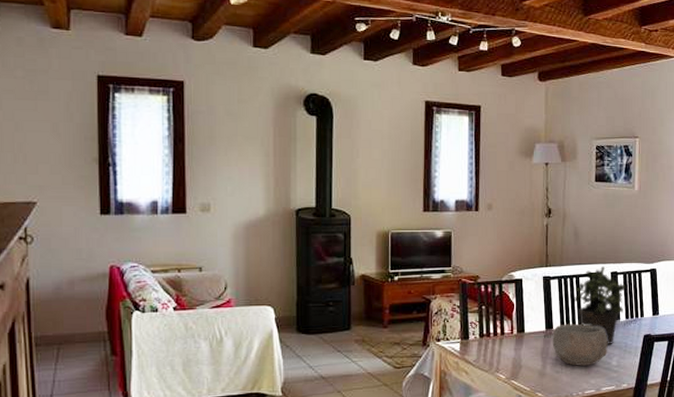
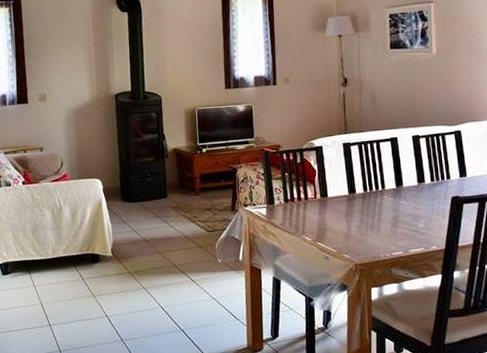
bowl: present [552,323,608,366] -> none [355,187,414,228]
potted plant: present [575,266,627,345] -> none [376,130,430,208]

